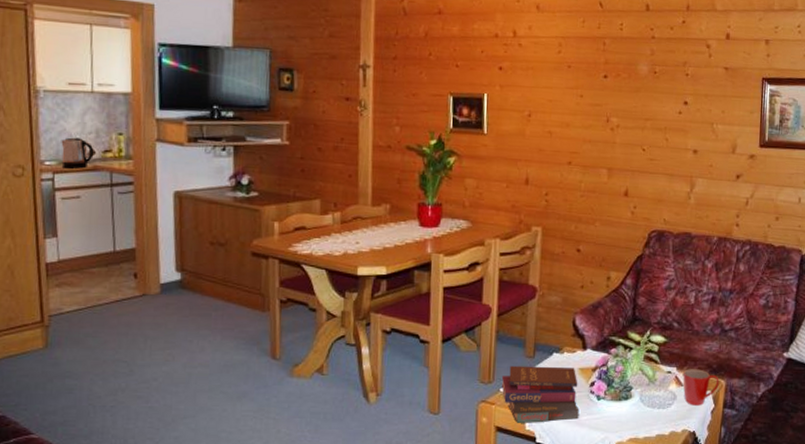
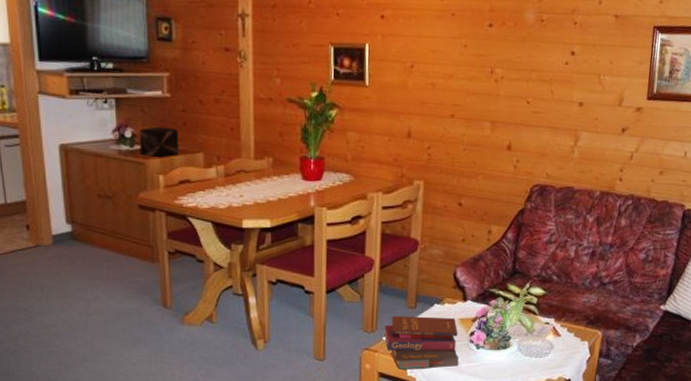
speaker: none [256,173,296,205] -> present [140,126,179,158]
mug: present [683,369,719,407] -> none [560,320,596,356]

